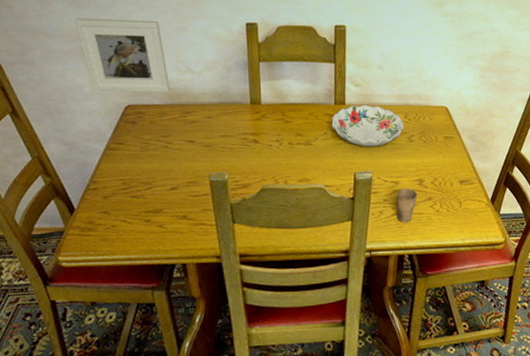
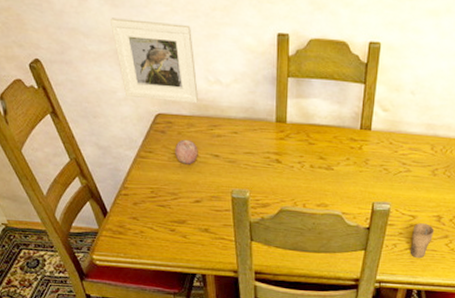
fruit: none [147,128,172,153] -> present [175,139,198,165]
decorative bowl: present [331,104,404,147] -> none [355,131,430,177]

